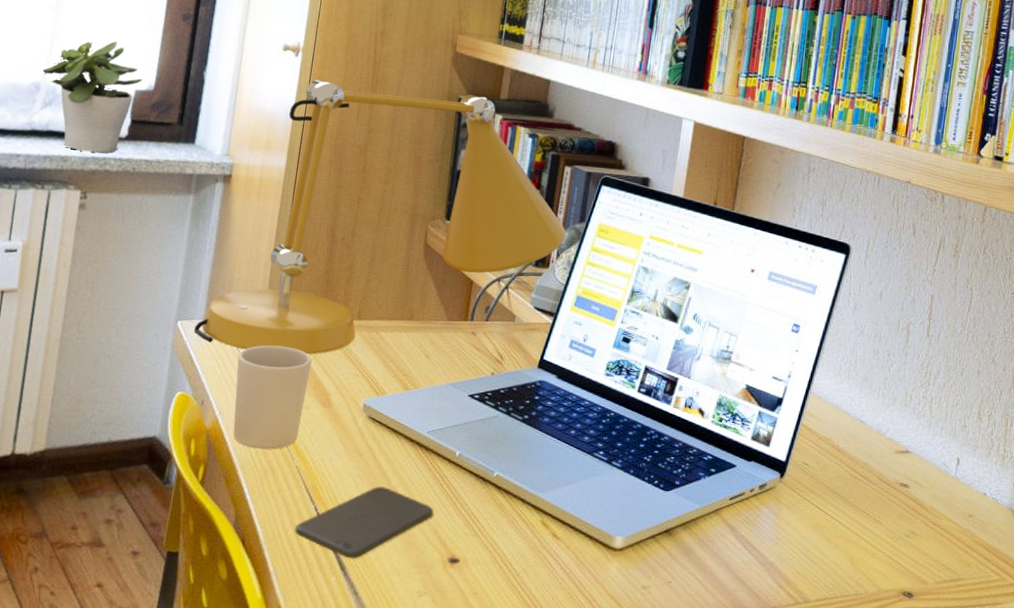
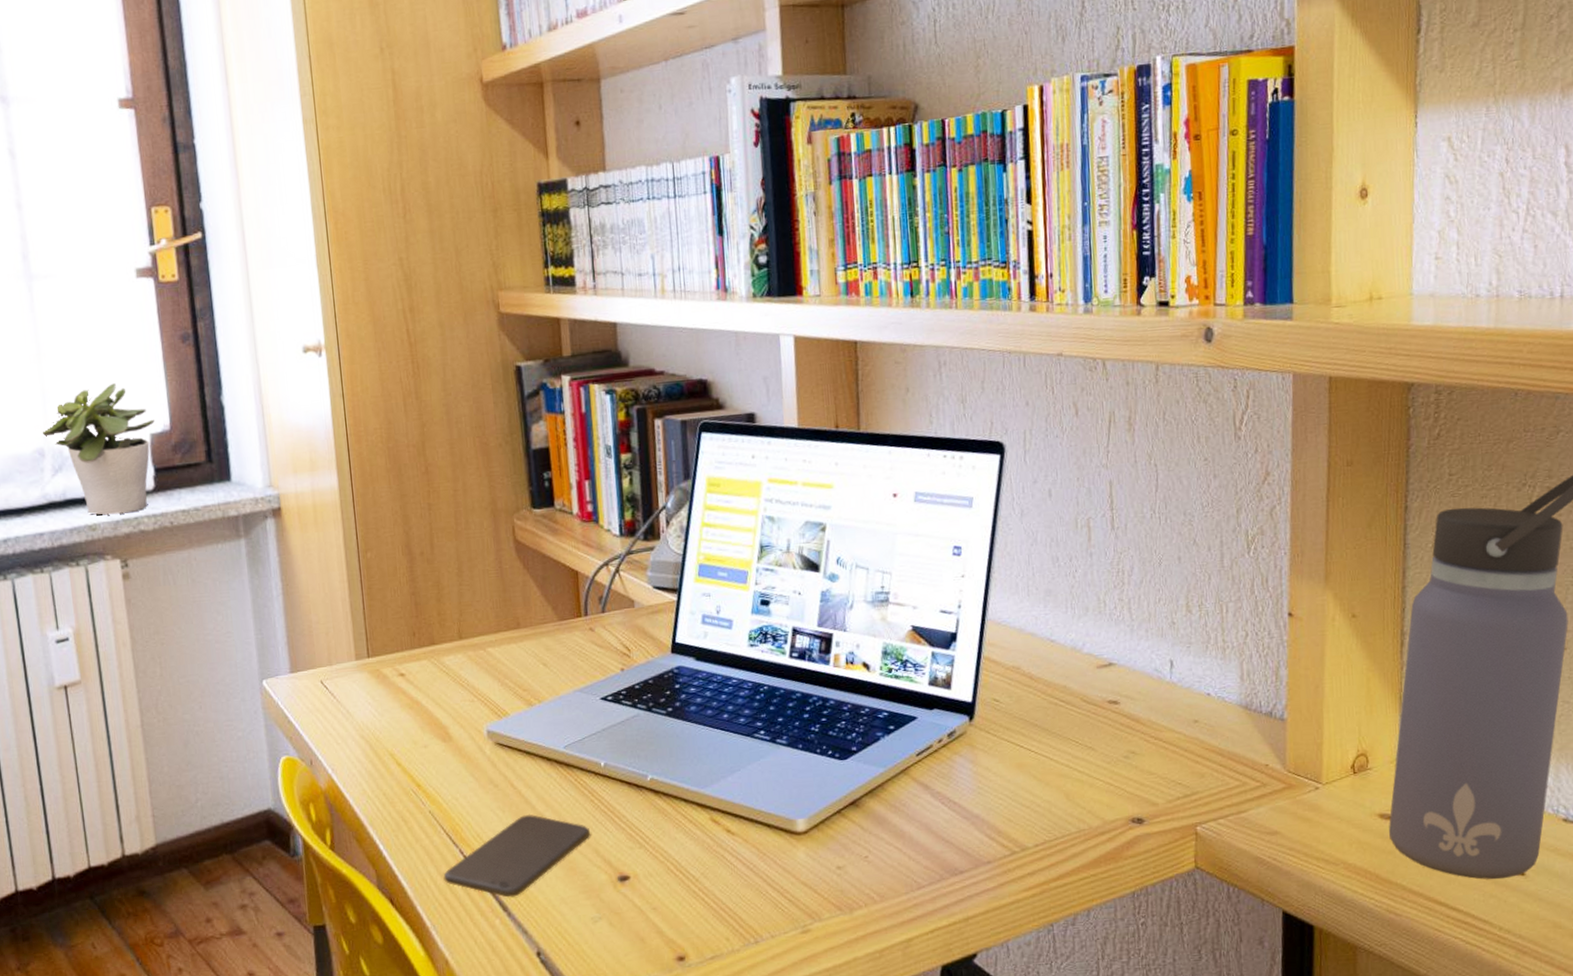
table lamp: present [194,79,567,354] -> none [282,358,673,698]
mug: present [233,345,312,450] -> none [337,684,424,801]

